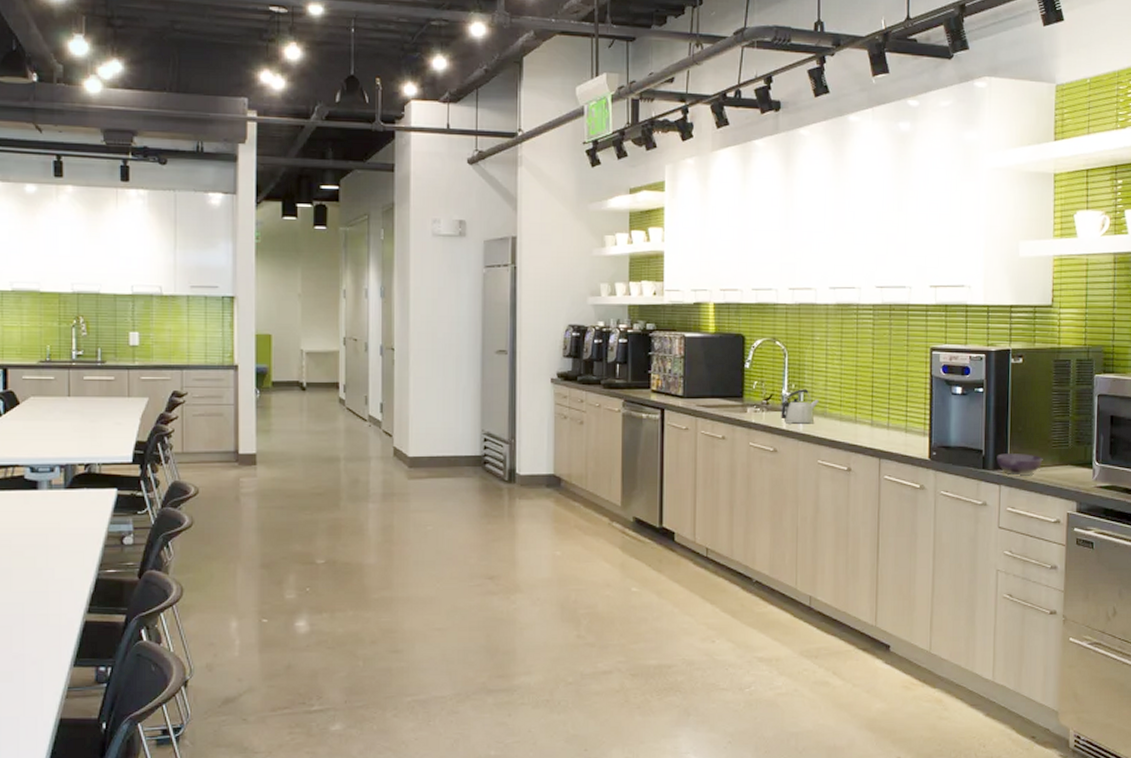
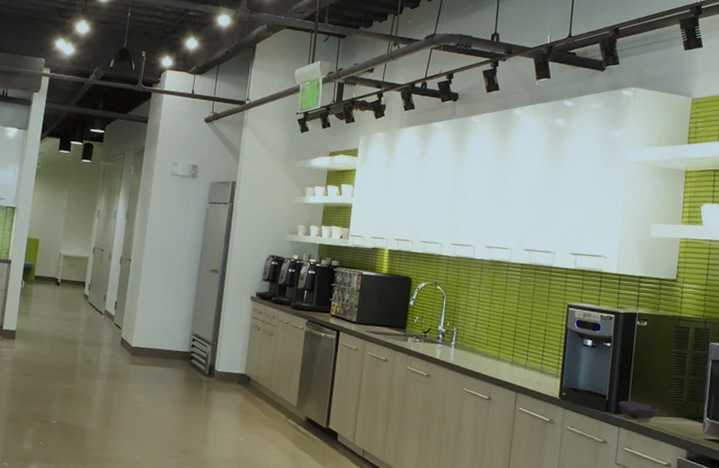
kettle: present [781,389,819,424] -> none [435,327,469,357]

